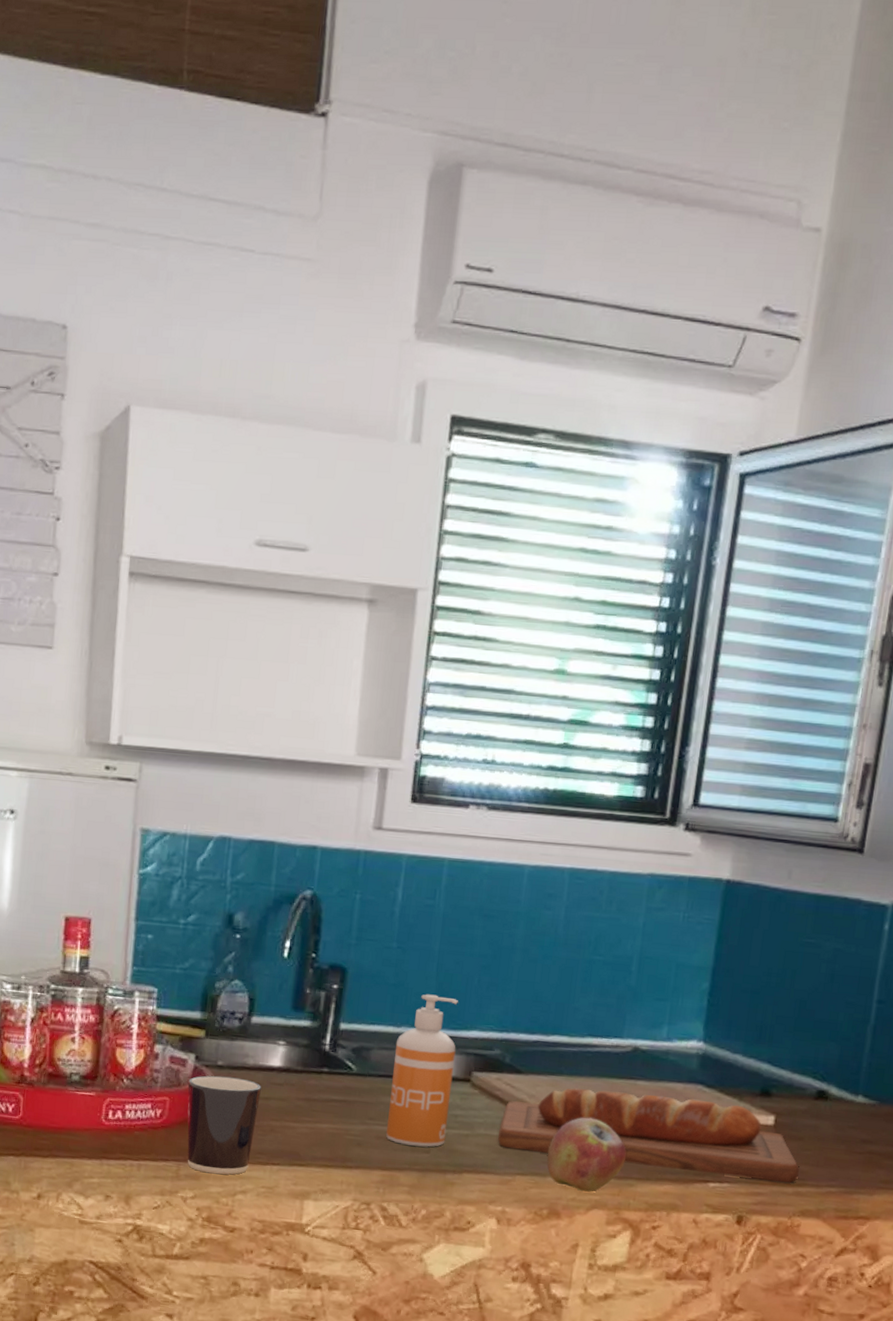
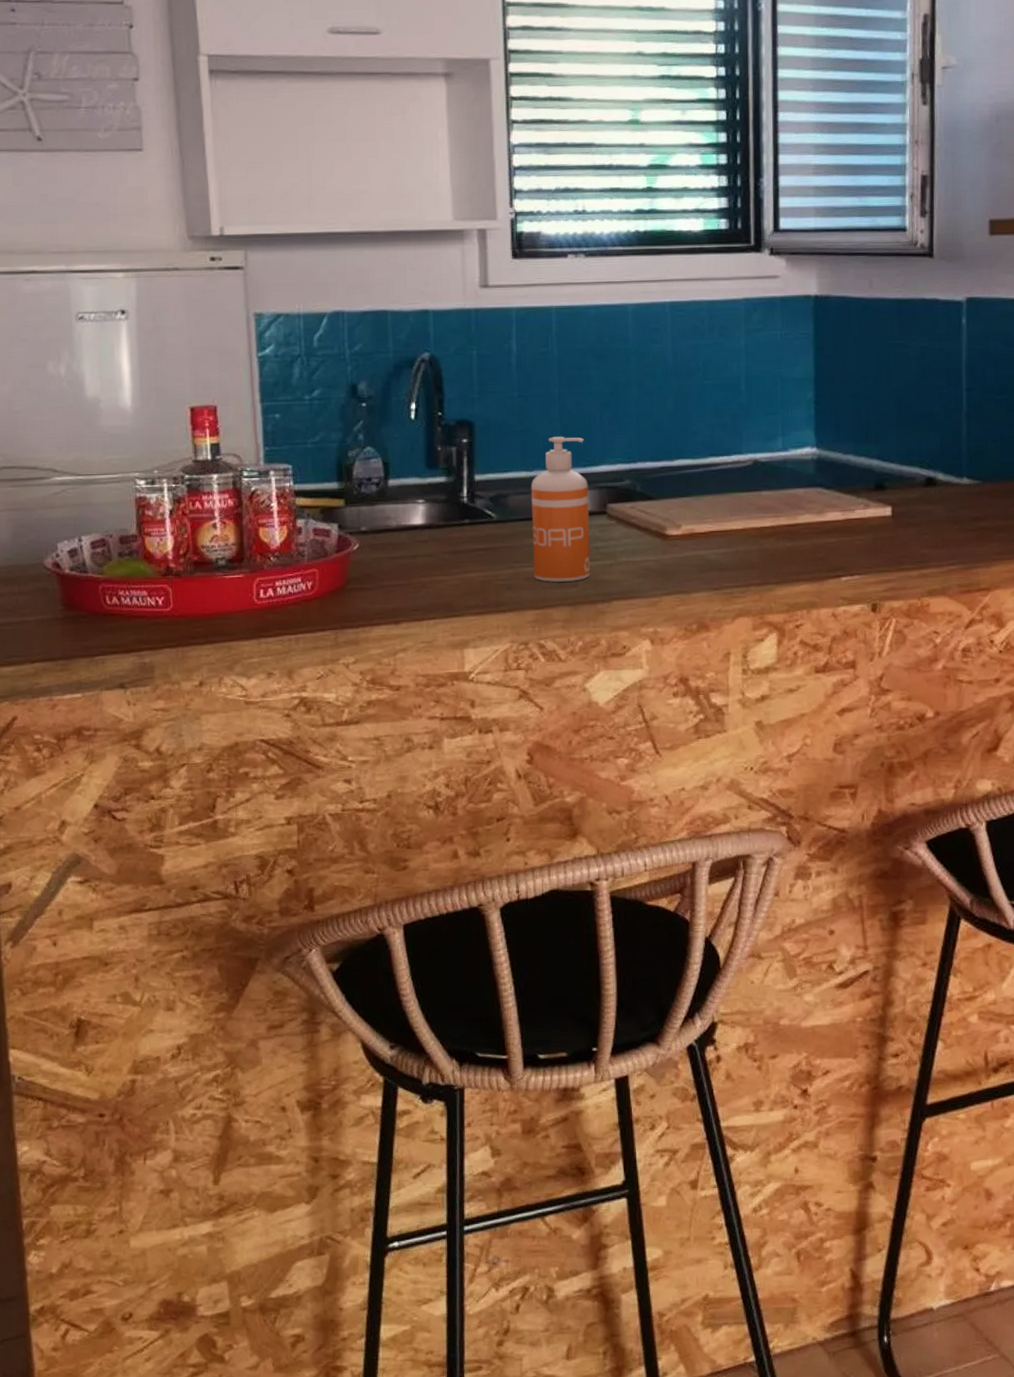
mug: present [187,1075,261,1175] -> none [335,540,407,637]
bread loaf: present [498,1088,799,1183] -> none [640,501,921,572]
fruit: present [547,1117,627,1192] -> none [688,532,762,602]

